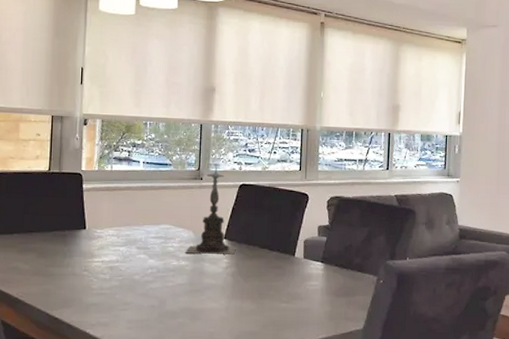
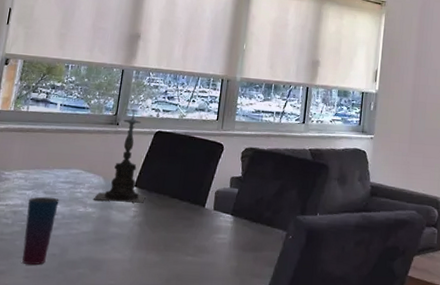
cup: none [122,252,152,317] -> present [22,196,59,265]

